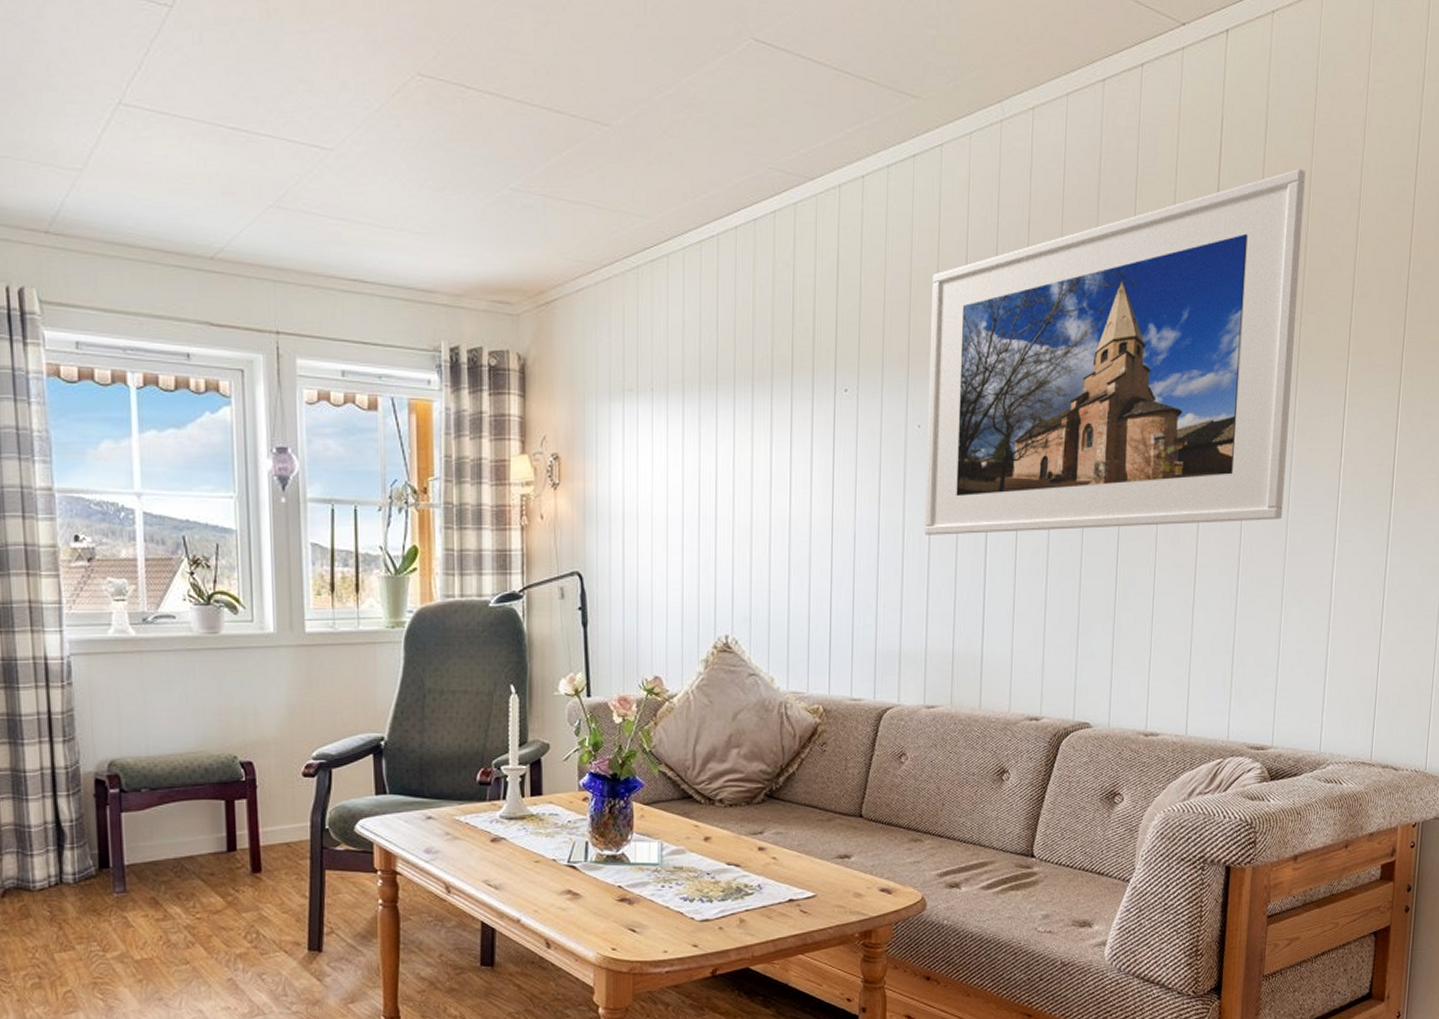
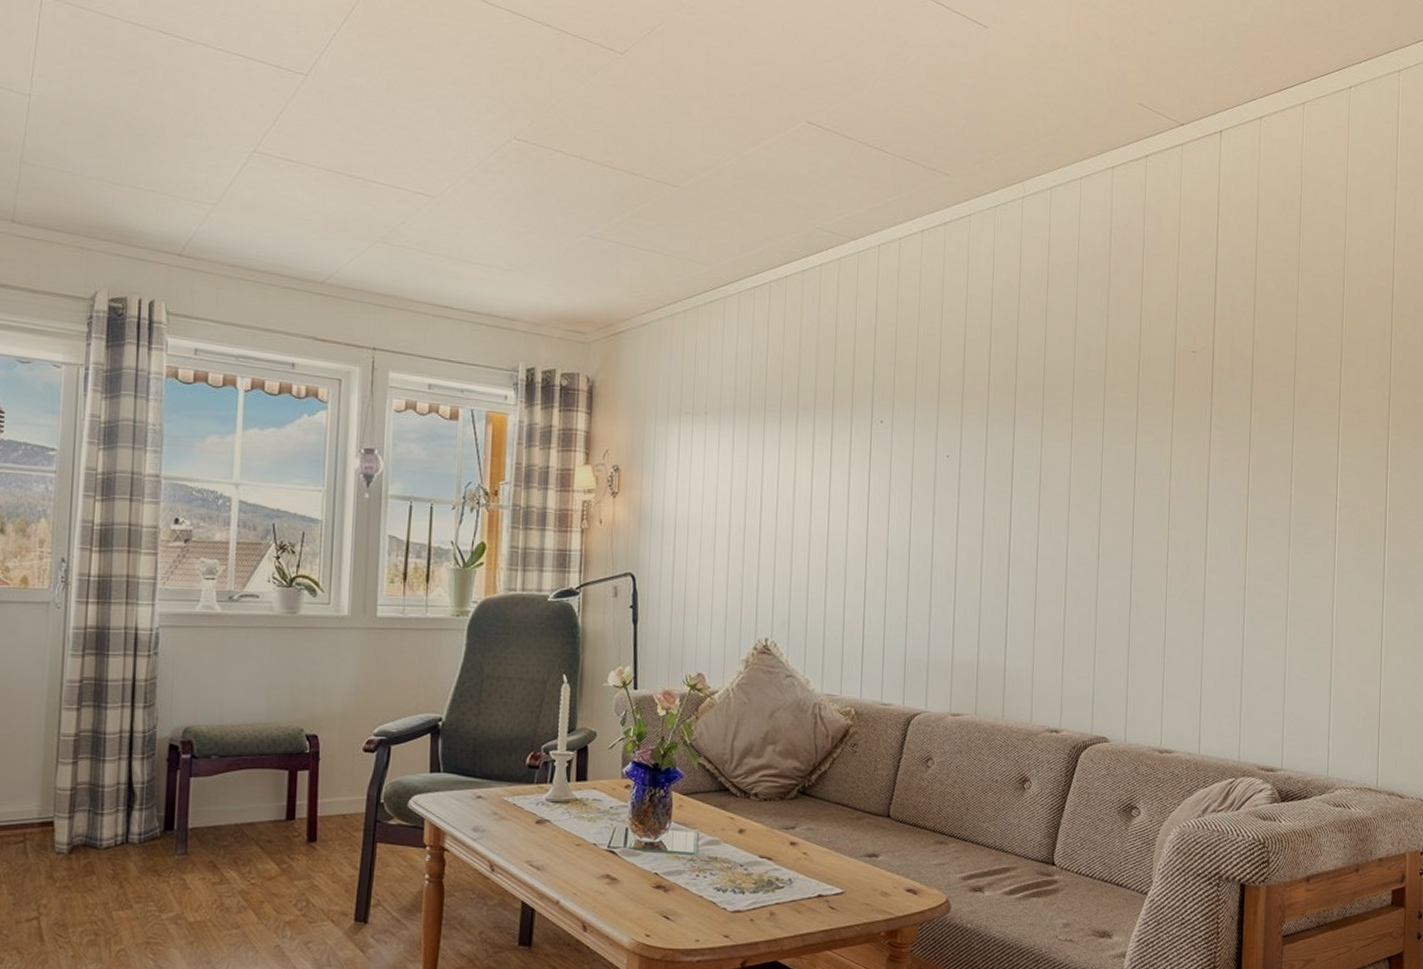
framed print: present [924,169,1306,535] -> none [952,249,1294,557]

